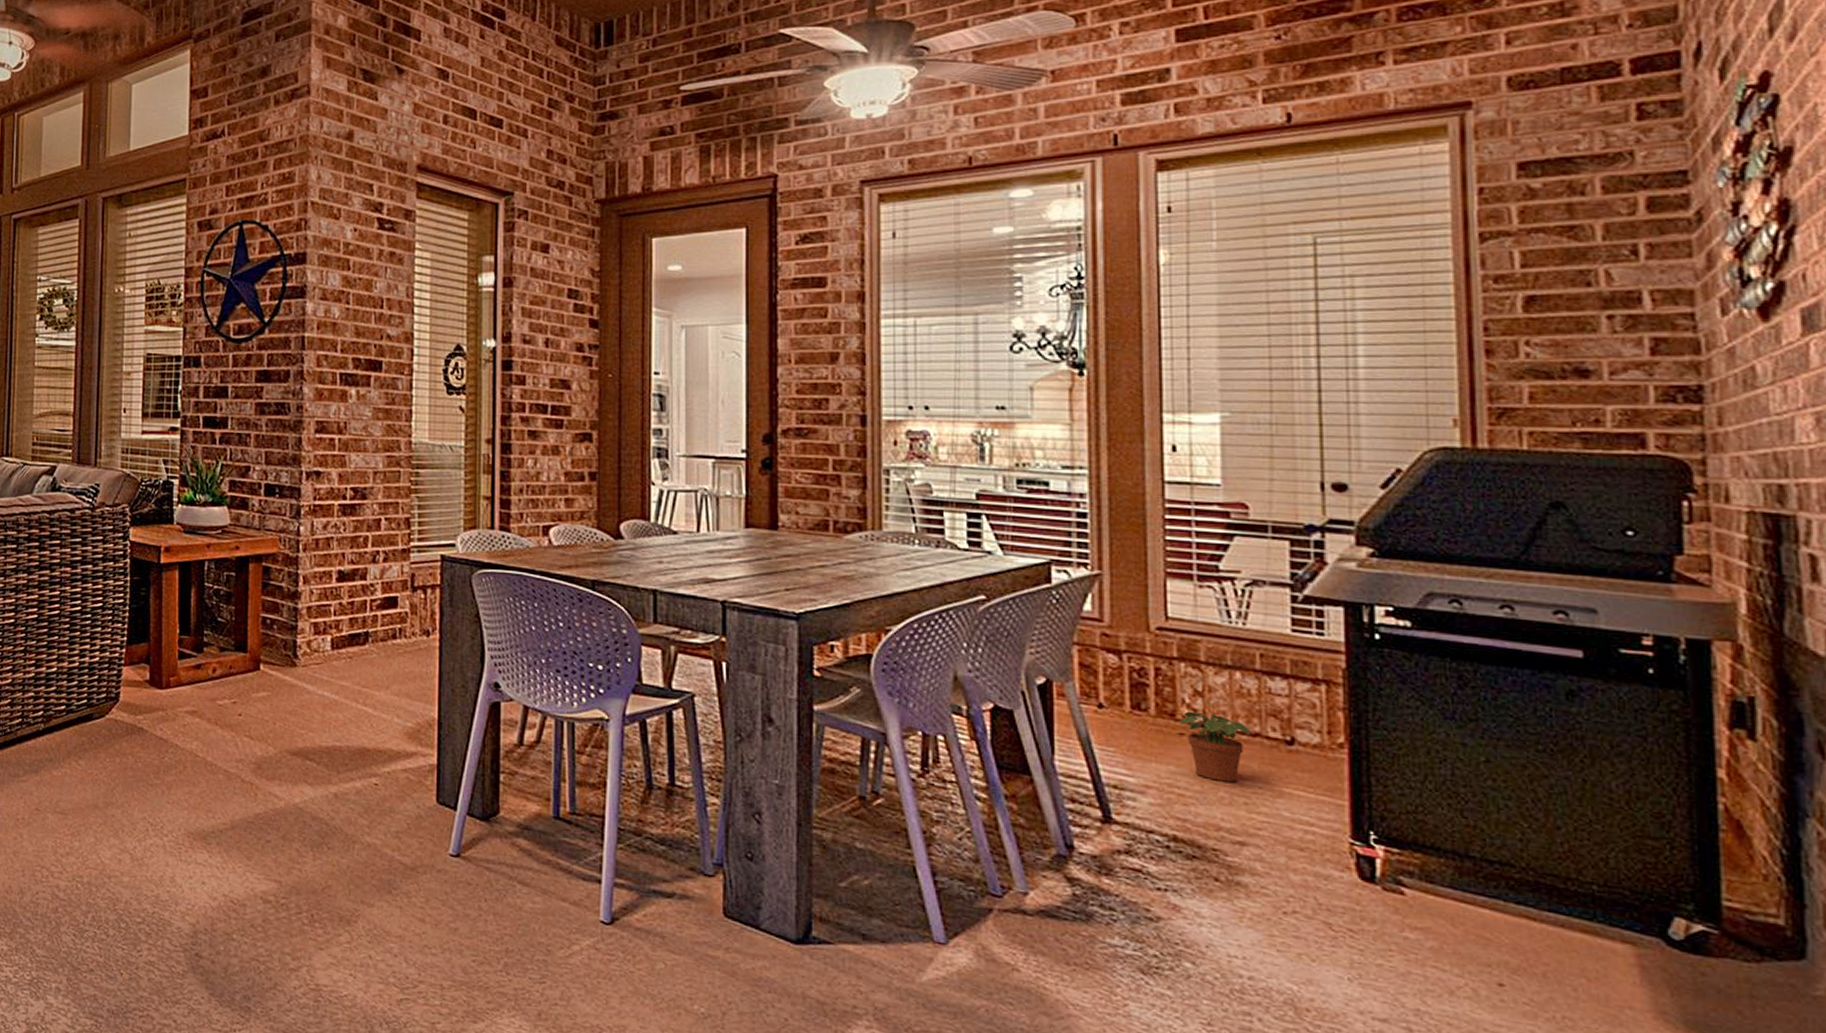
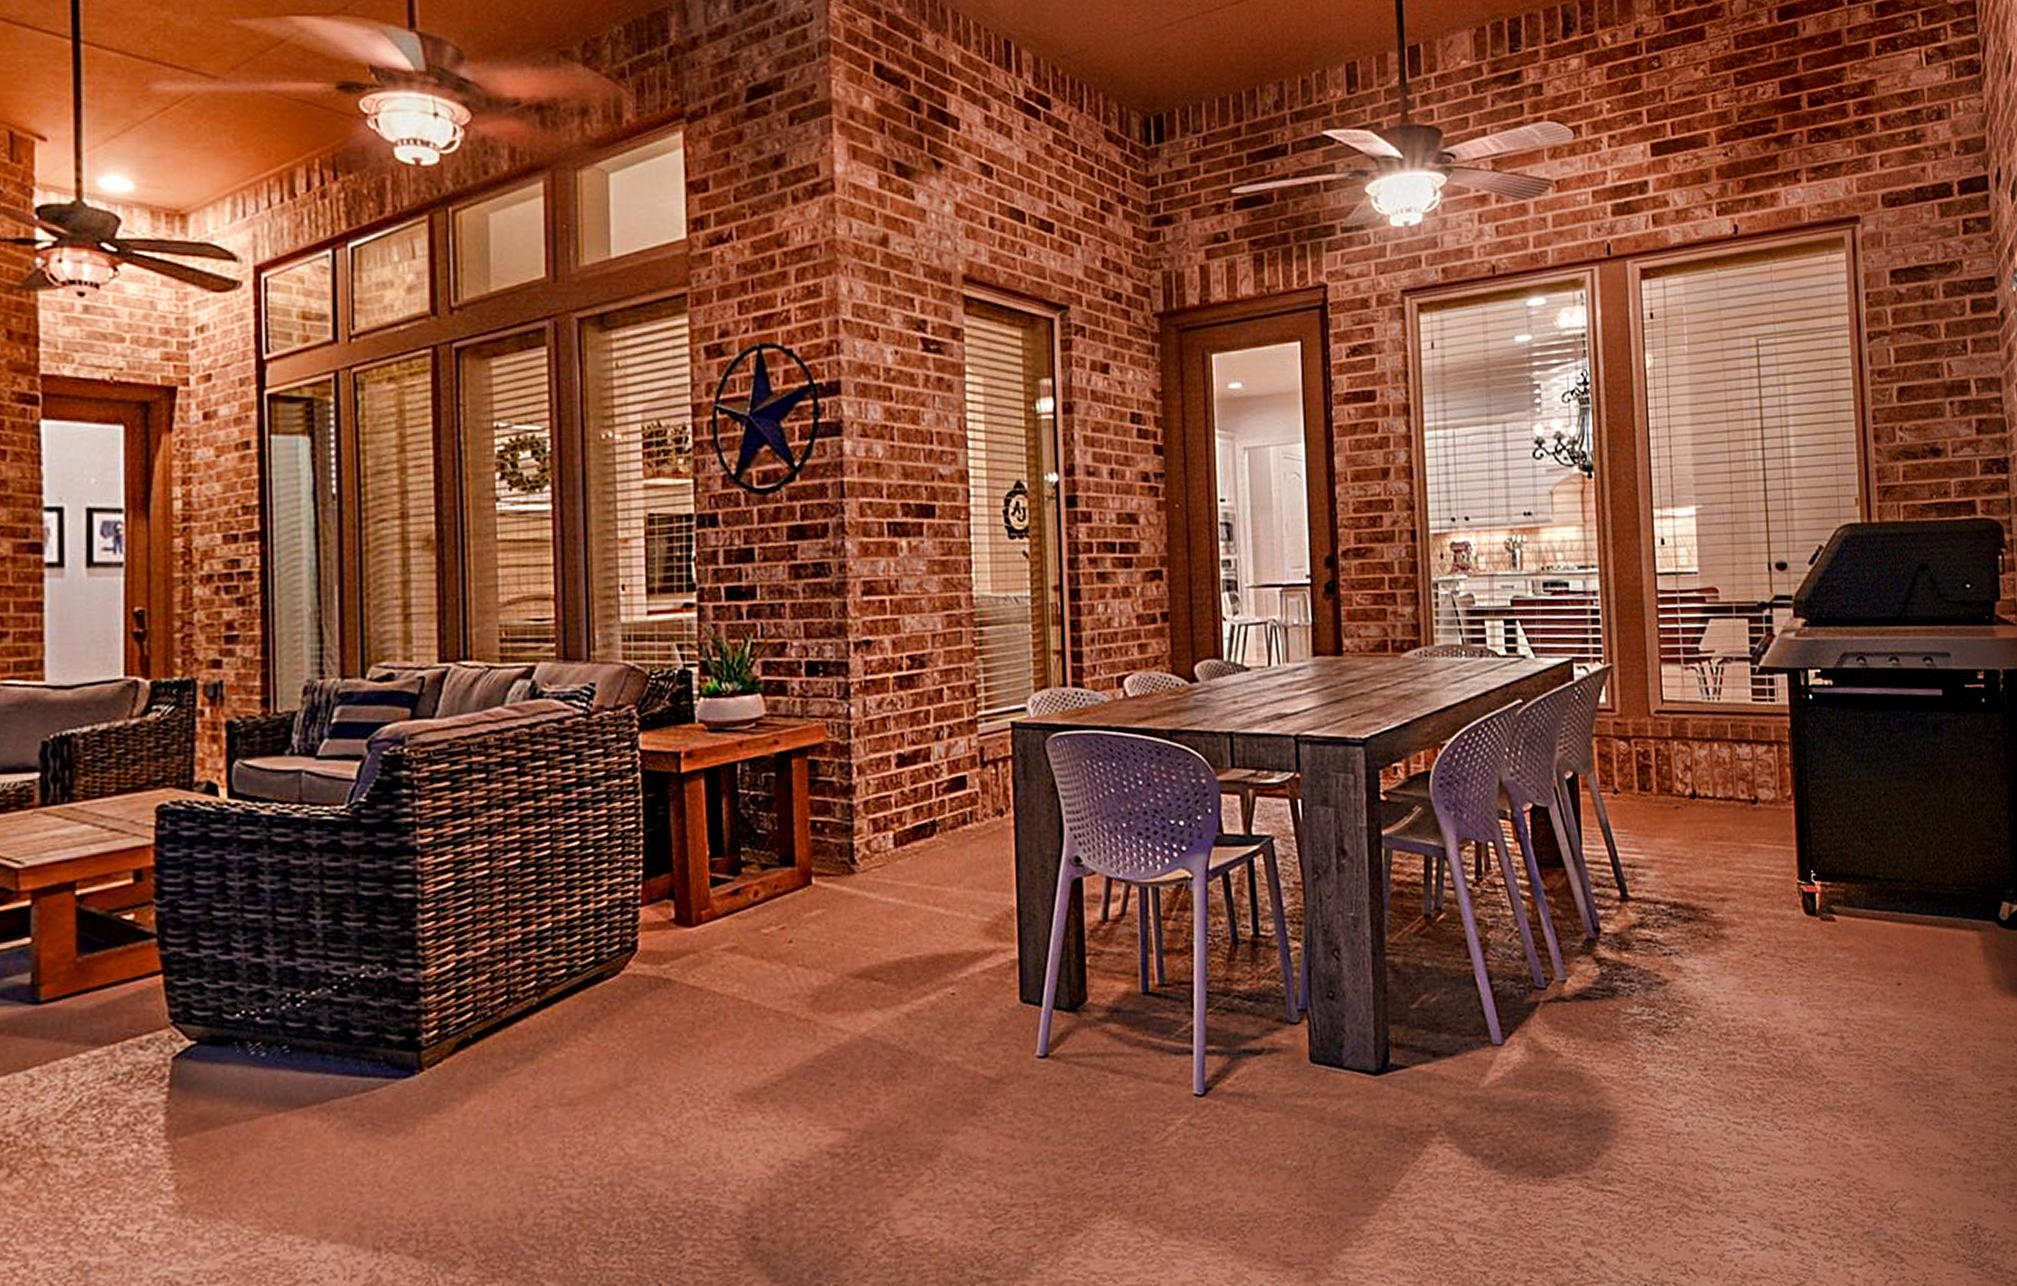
potted plant: present [1179,711,1250,783] -> none [1675,785,1726,846]

